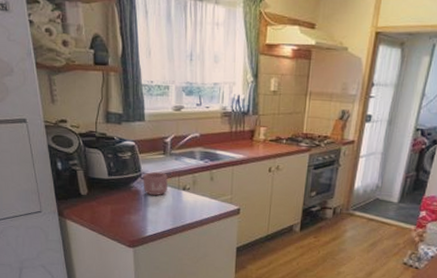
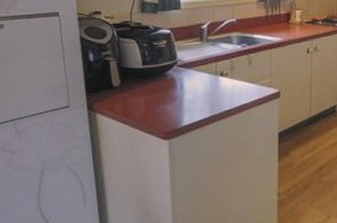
mug: present [143,172,168,195] -> none [178,59,204,82]

